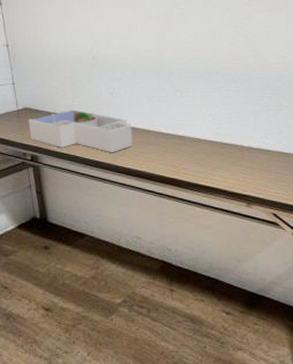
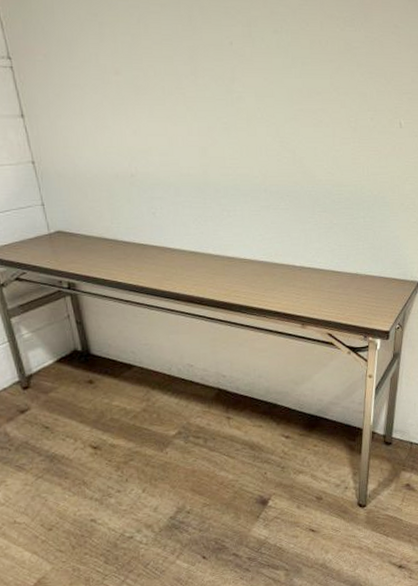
desk organizer: present [28,109,132,153] -> none [62,232,179,278]

